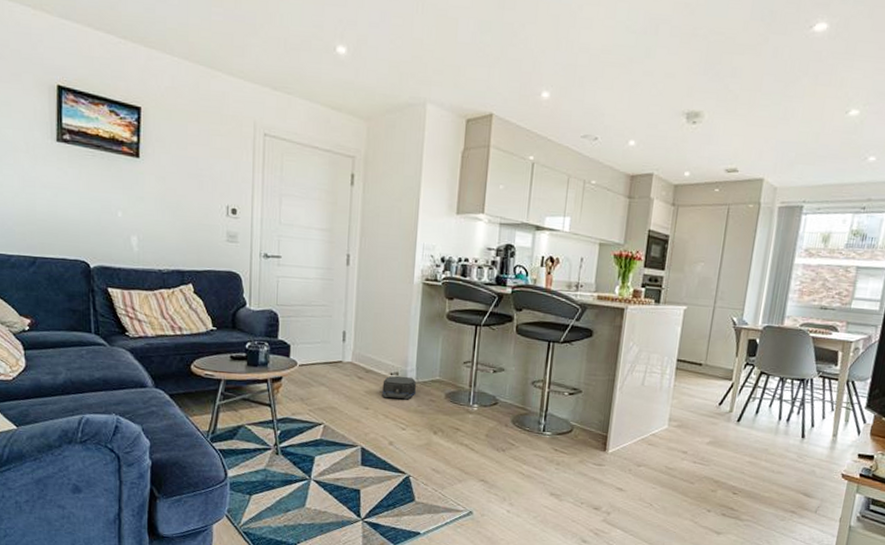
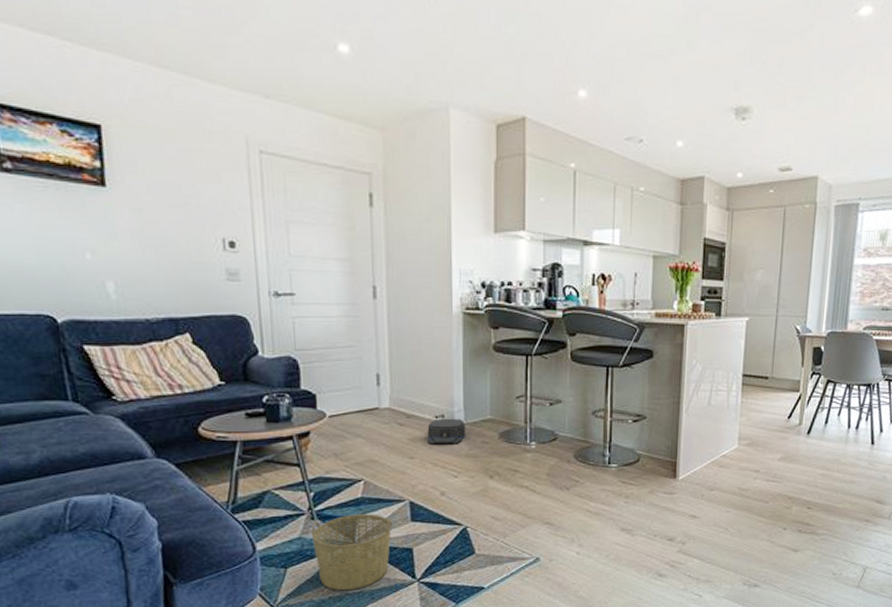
basket: none [274,453,345,522] -> present [311,514,393,591]

